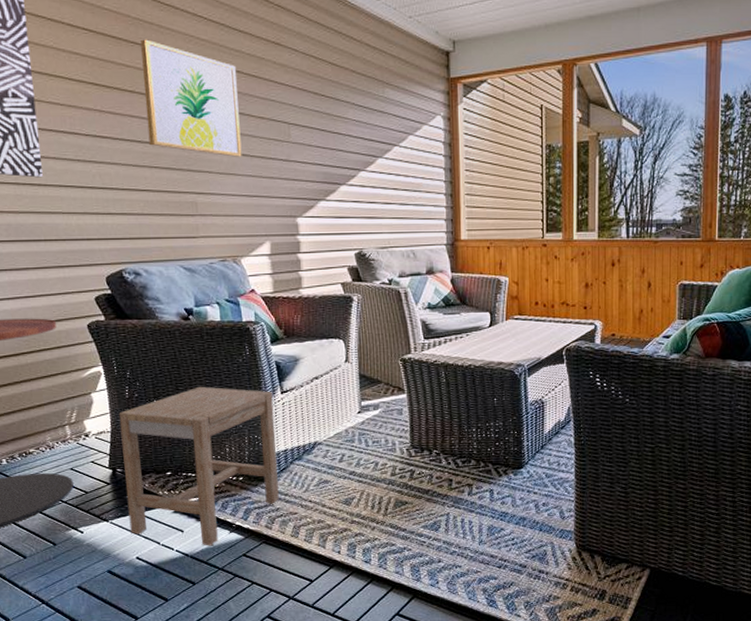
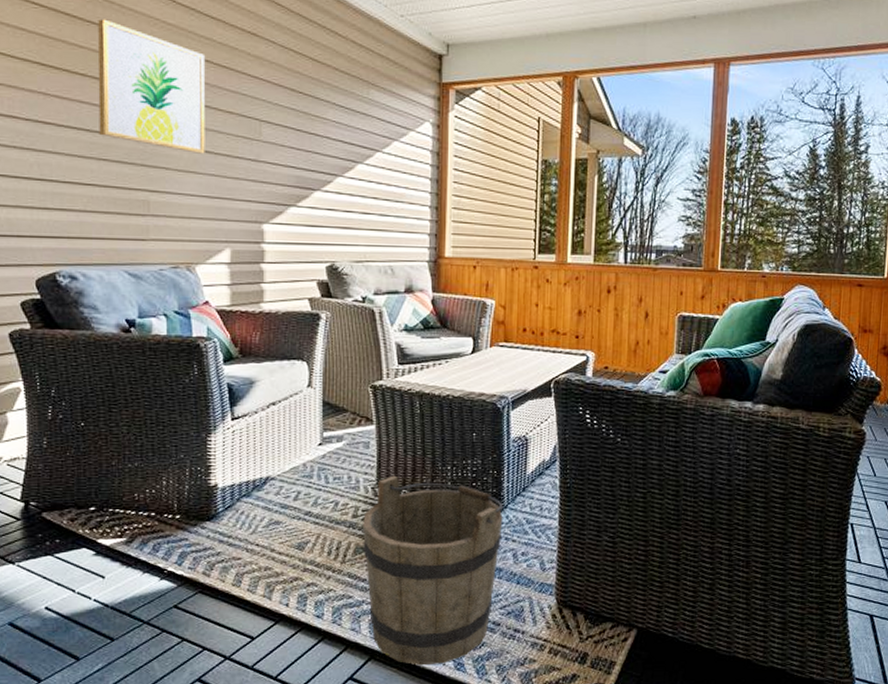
stool: present [118,386,279,546] -> none [38,409,222,595]
bucket: none [399,438,525,603] -> present [362,475,504,666]

